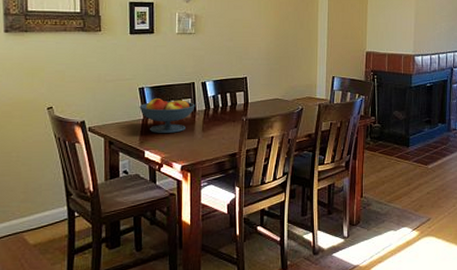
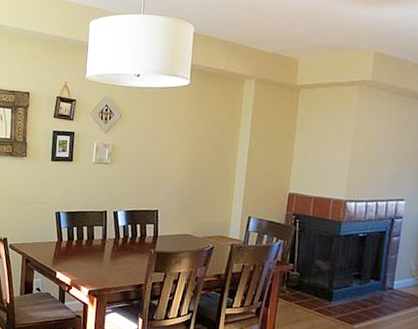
fruit bowl: present [139,99,195,133] -> none [55,223,106,258]

